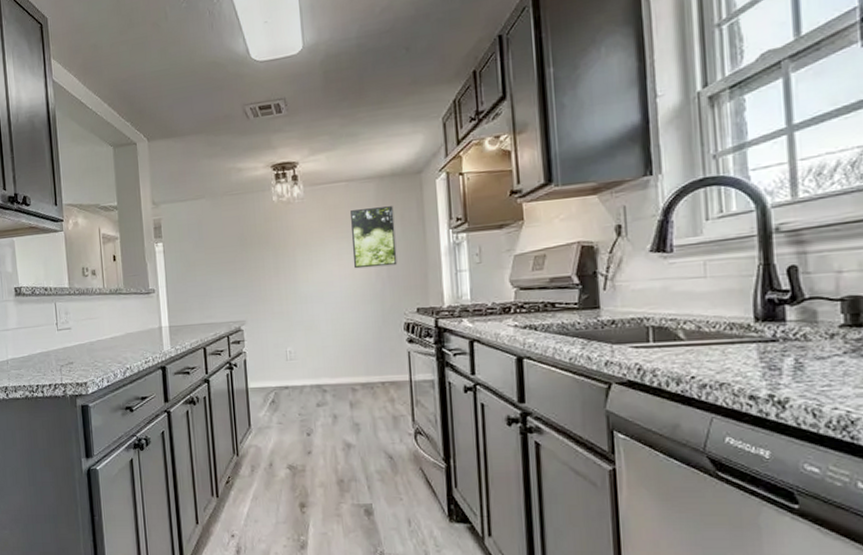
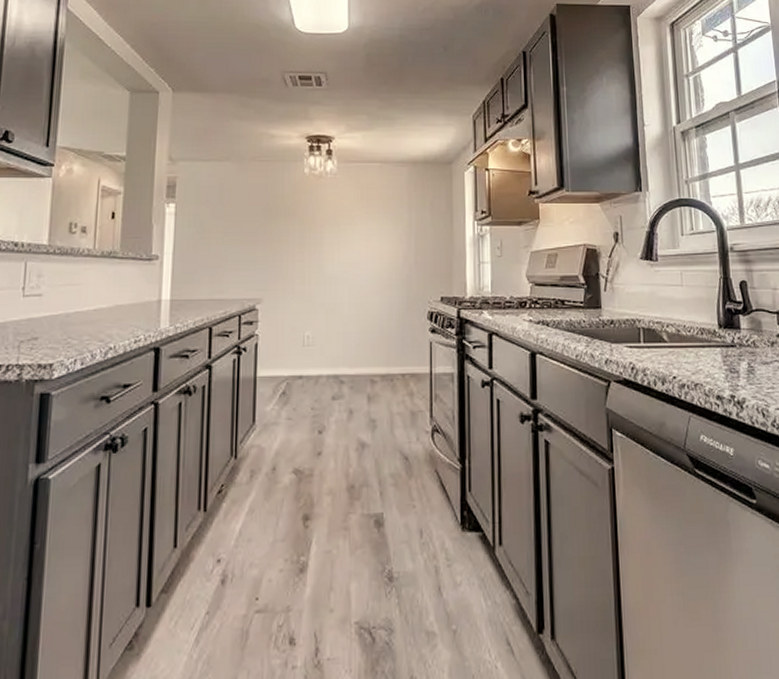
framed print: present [351,206,398,269] -> none [381,192,425,252]

